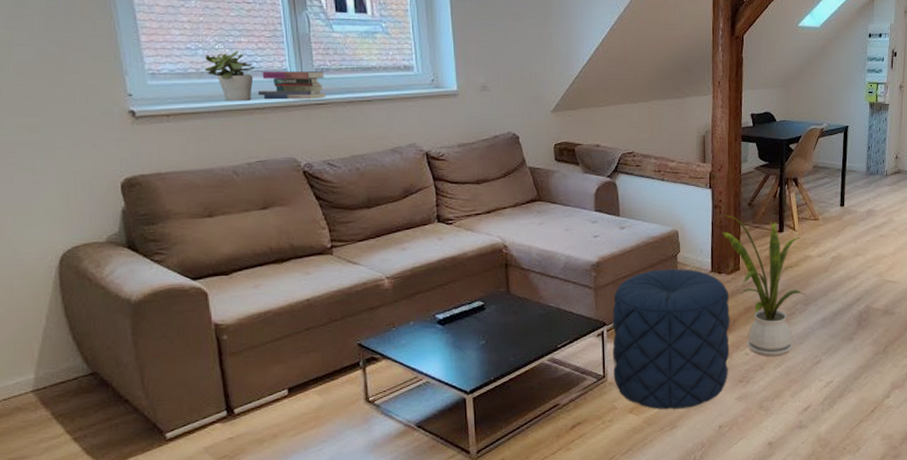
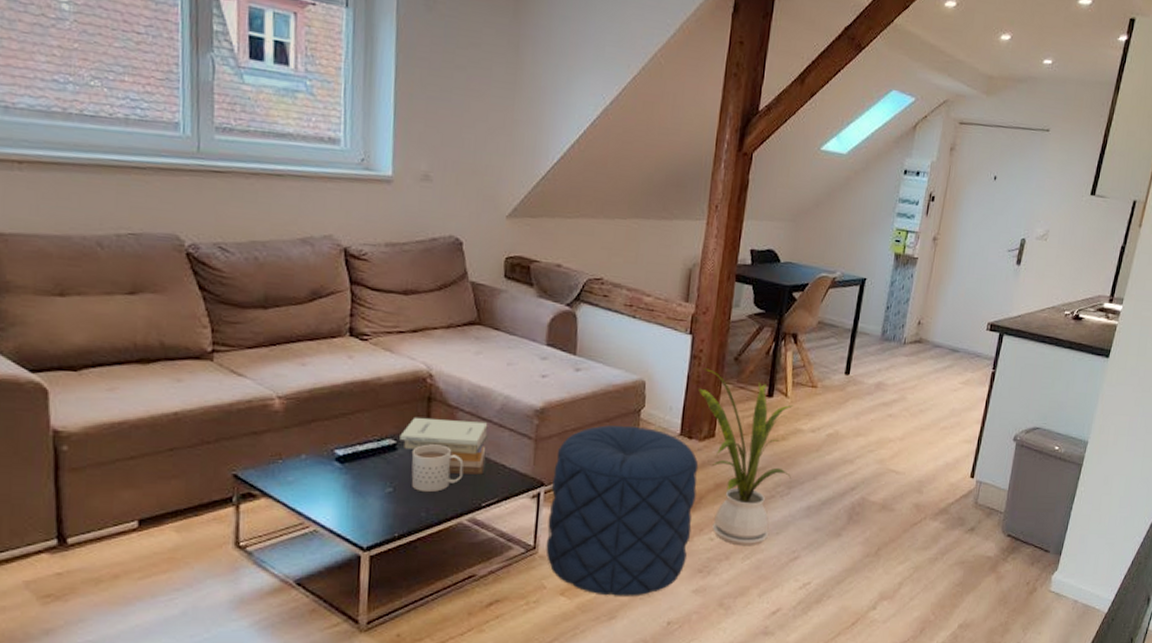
potted plant: present [204,51,255,102] -> none [73,91,138,157]
books: present [257,70,326,100] -> none [138,122,227,165]
books: none [486,279,557,325] -> present [400,417,488,475]
mug: none [497,301,540,342] -> present [411,444,464,493]

